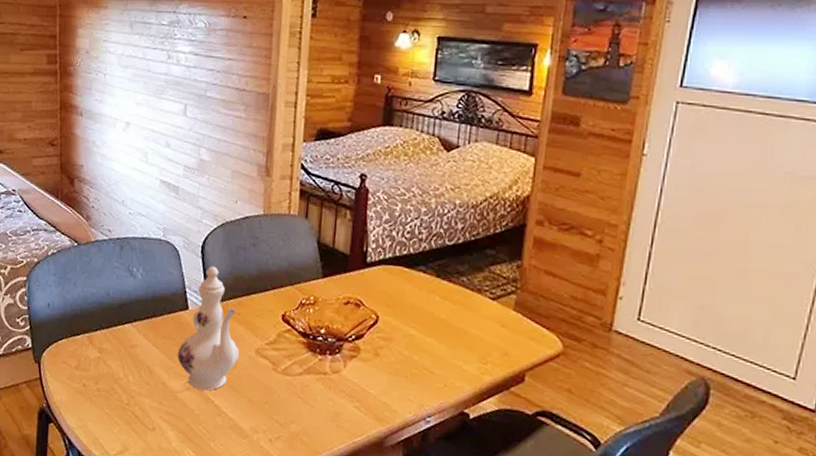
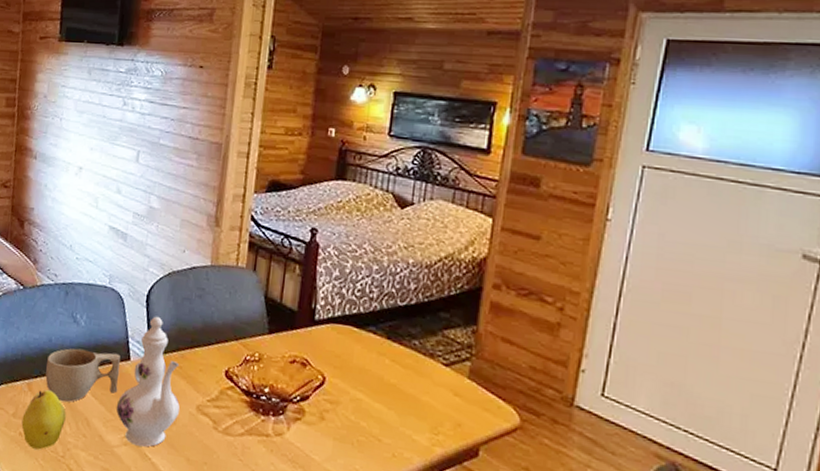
fruit: none [84,342,128,399] -> present [21,390,66,450]
cup: none [105,300,179,353] -> present [45,348,120,403]

